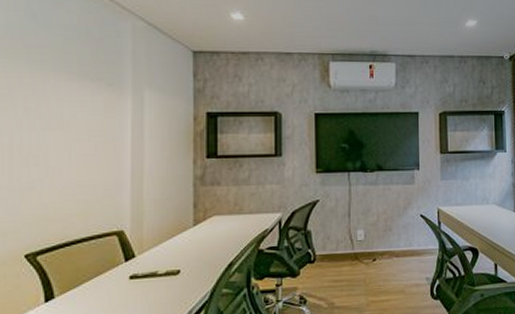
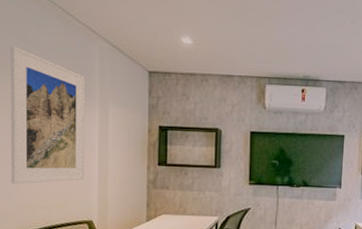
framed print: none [13,26,115,193] -> present [10,46,86,184]

